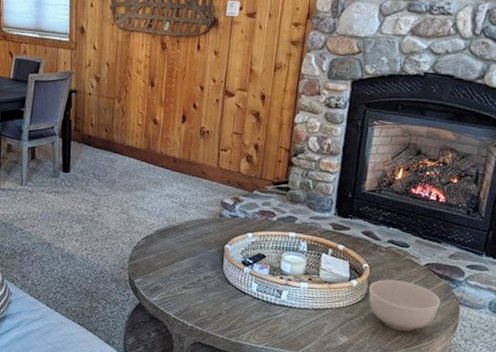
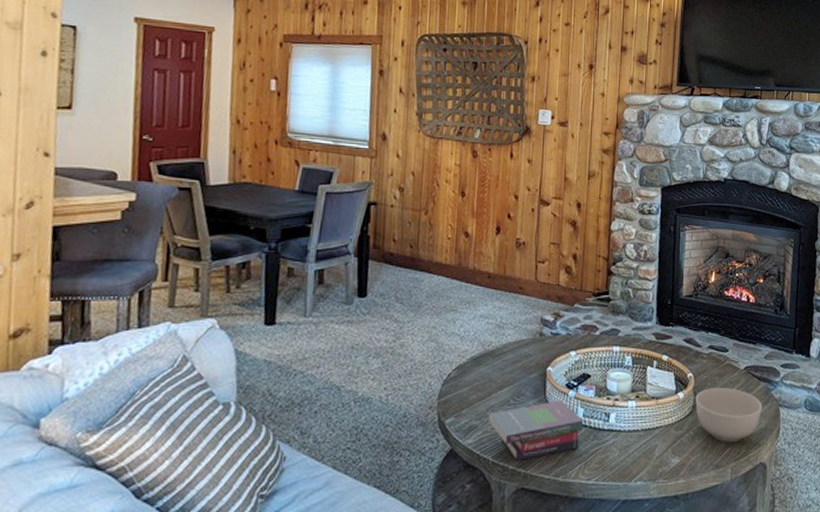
books: none [171,274,257,320] -> present [488,400,584,461]

